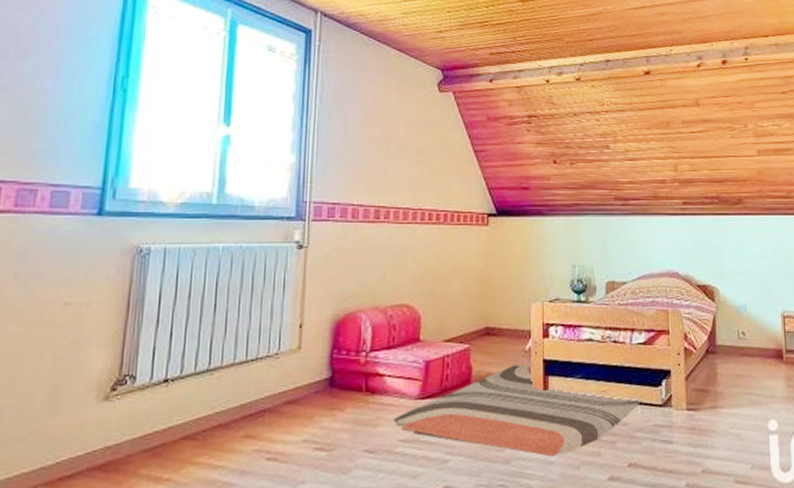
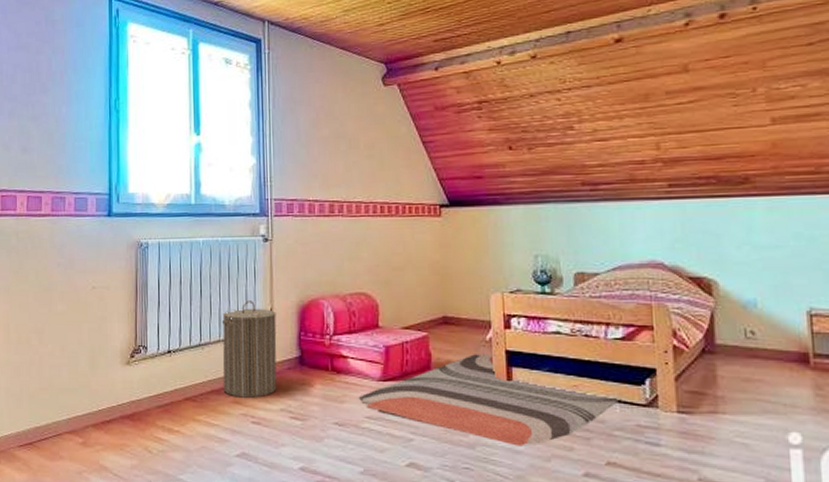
laundry hamper: none [233,316,306,431] -> present [222,301,277,398]

